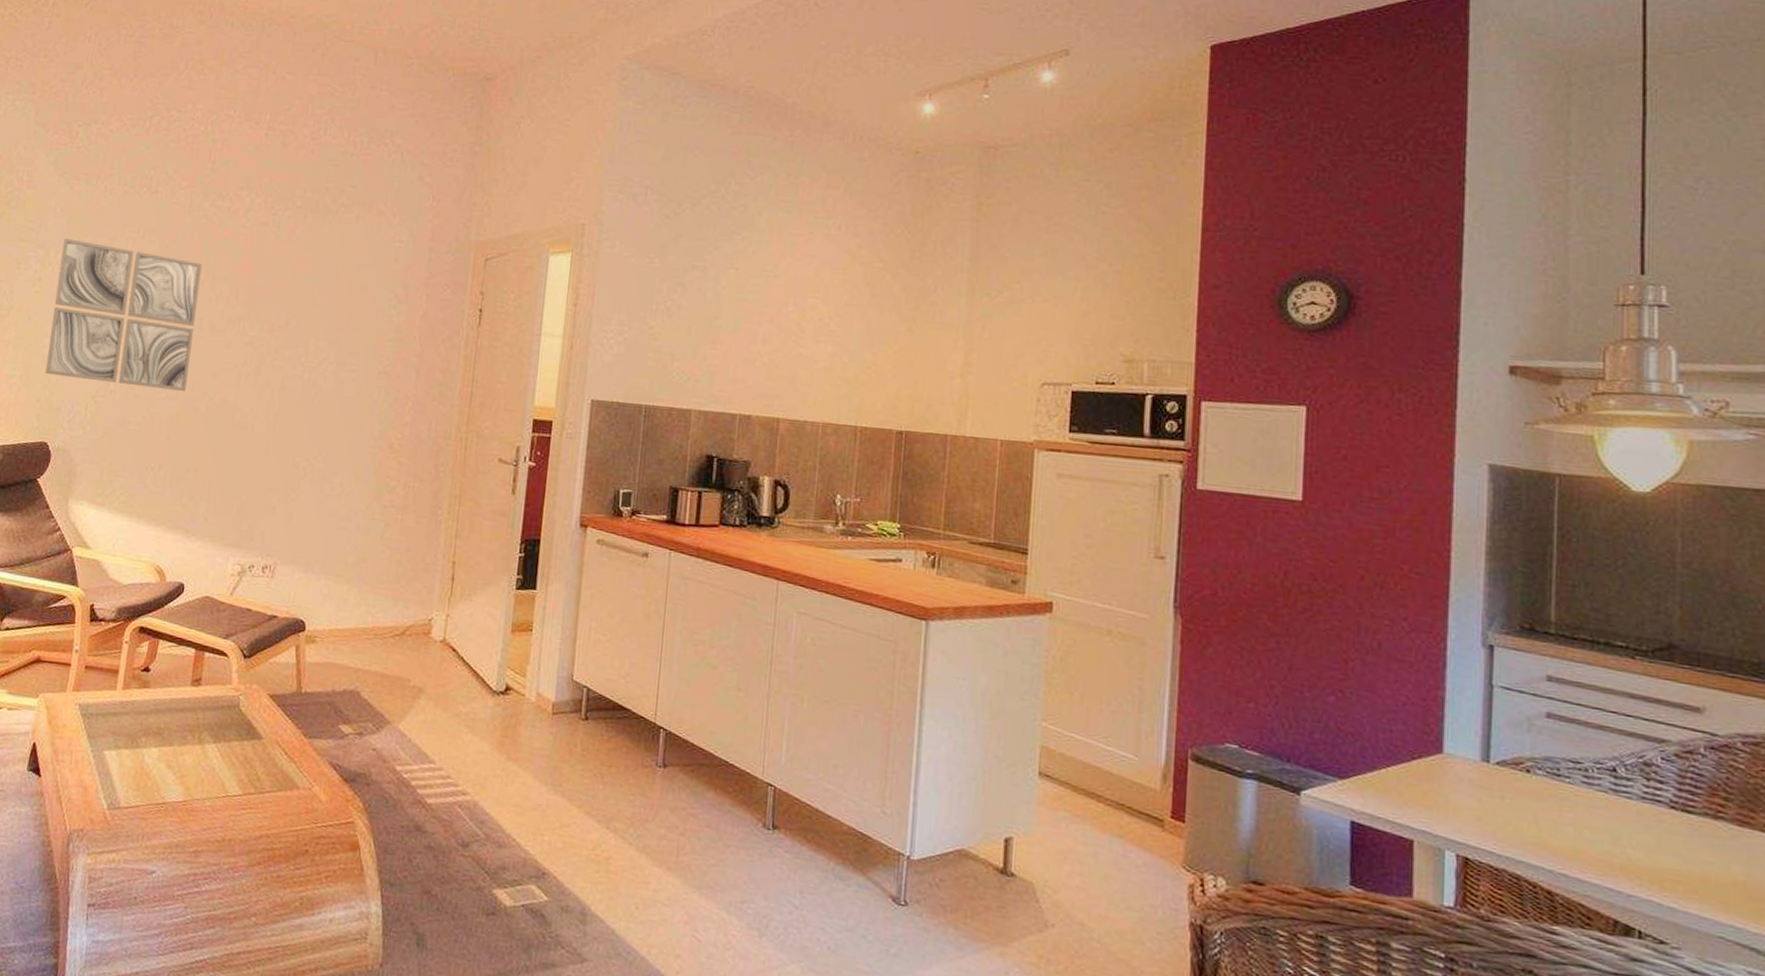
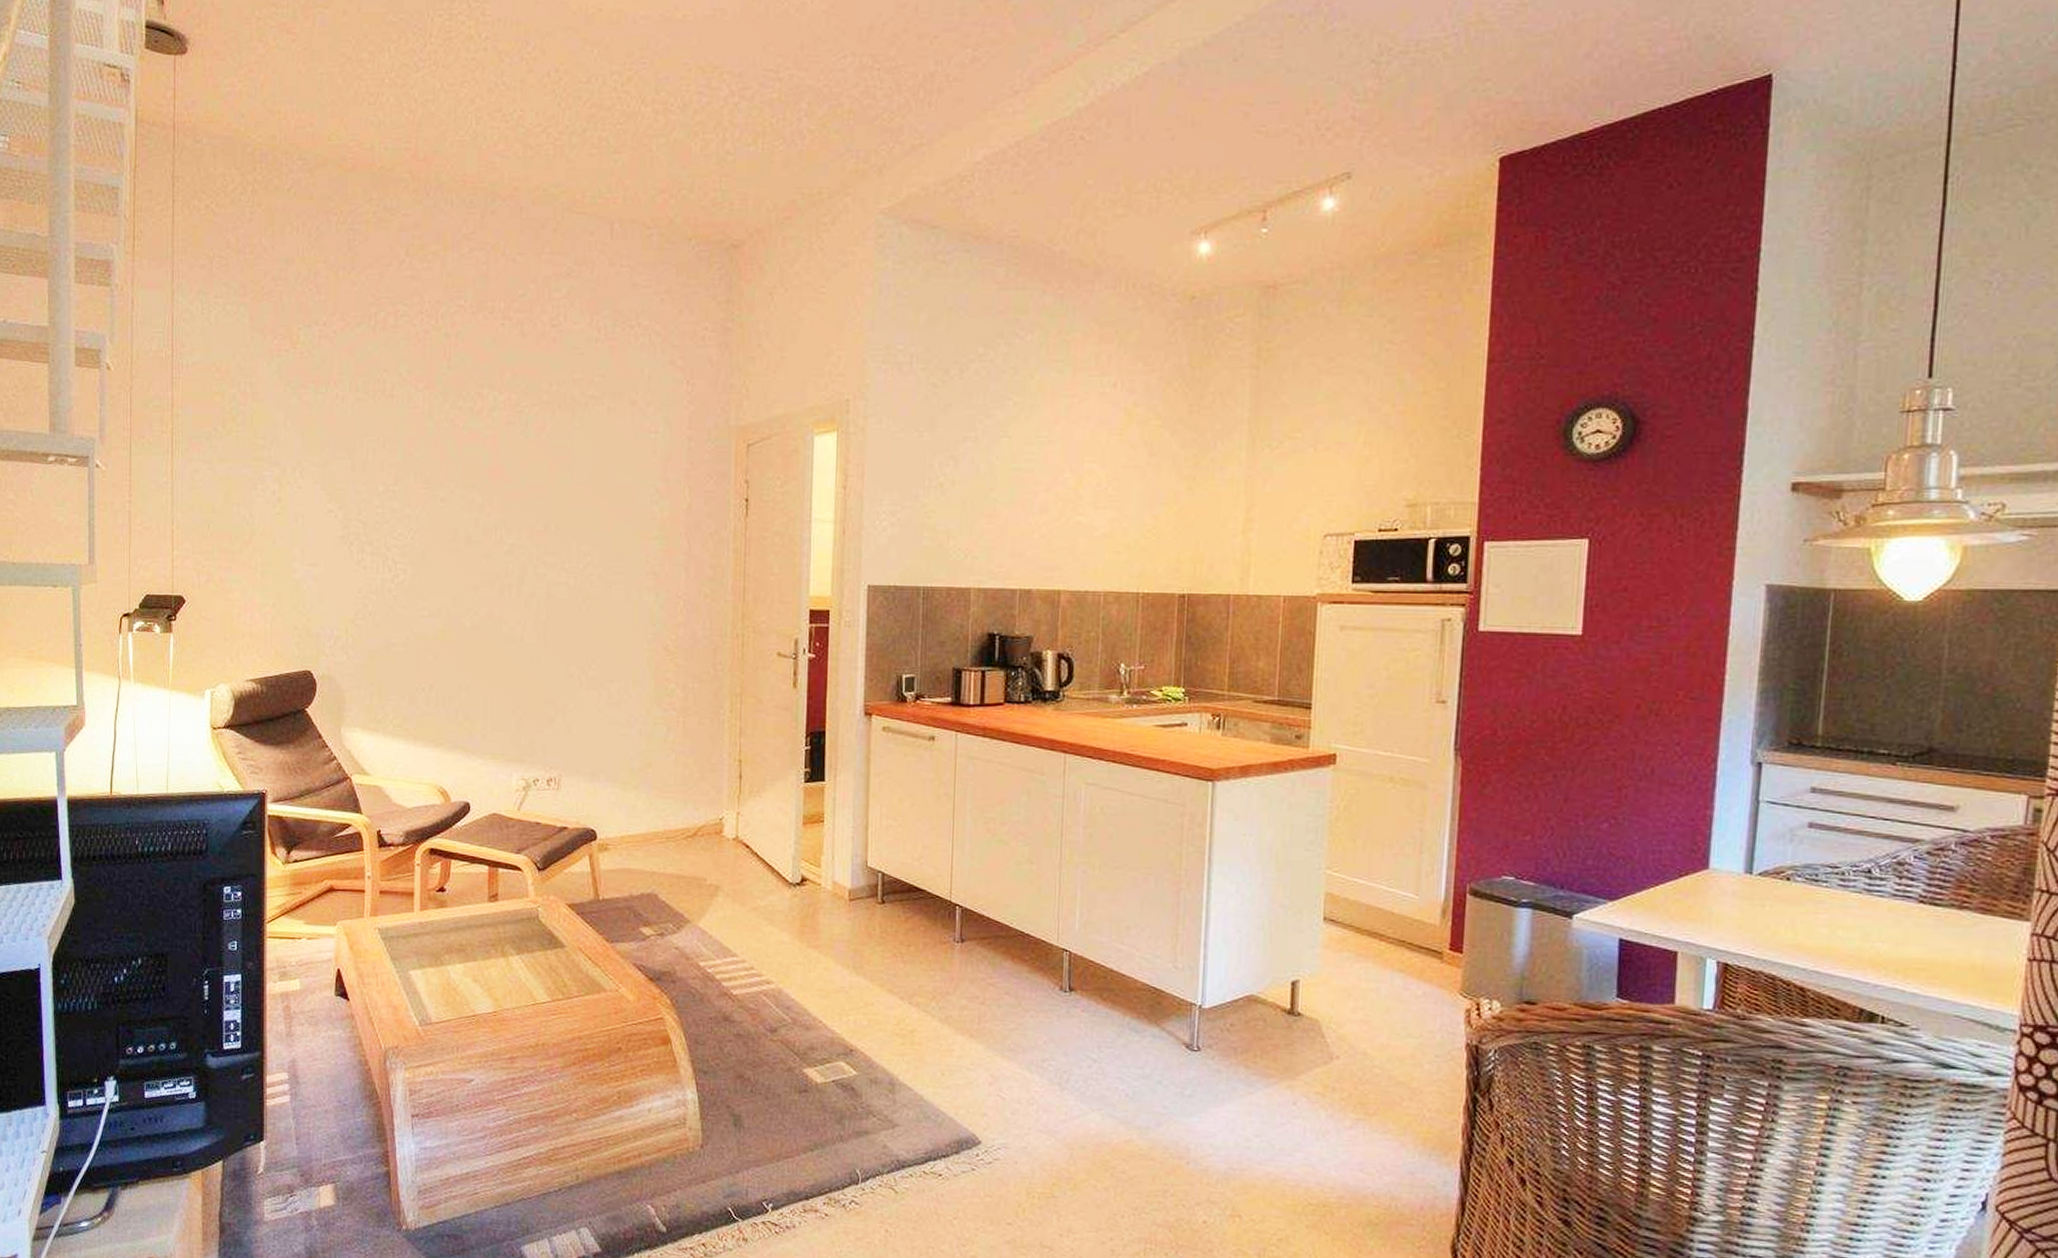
wall art: present [44,238,202,392] -> none [298,454,450,608]

